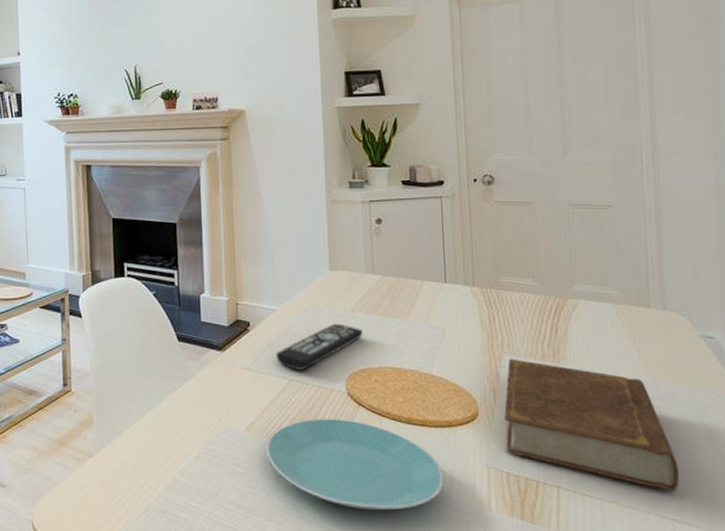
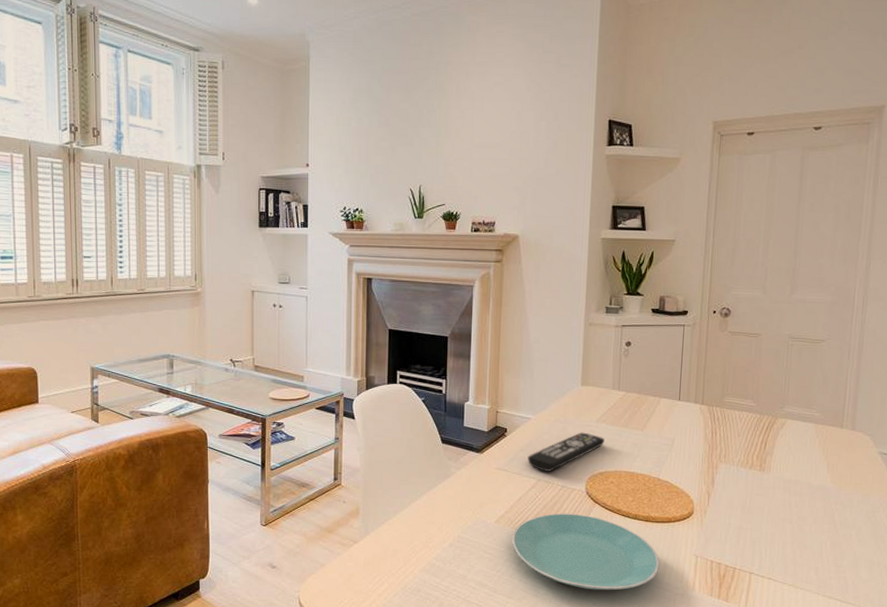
book: present [504,359,680,491] -> none [713,467,847,577]

